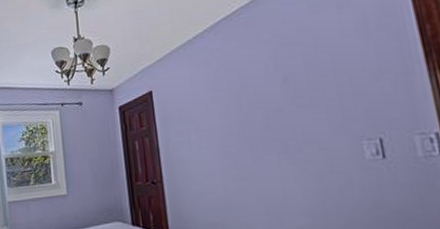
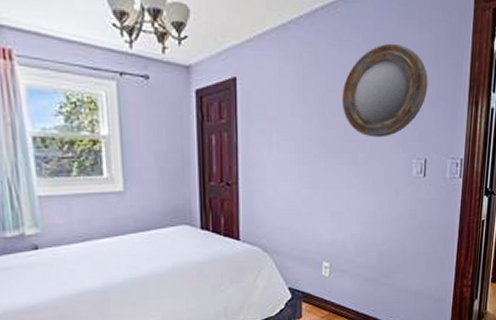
home mirror: none [258,29,364,124] -> present [341,43,428,138]

